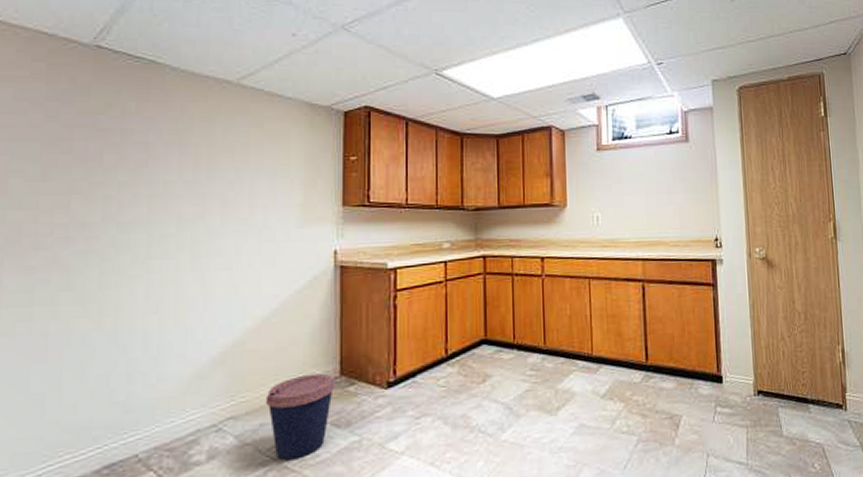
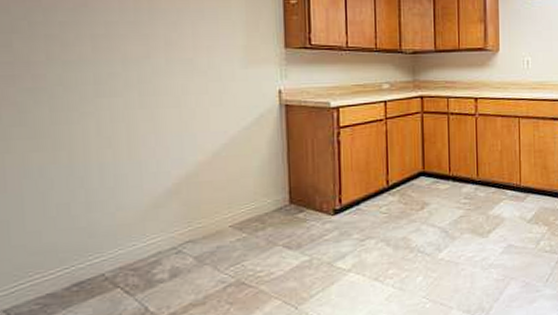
coffee cup: present [265,373,335,461] -> none [220,201,286,278]

